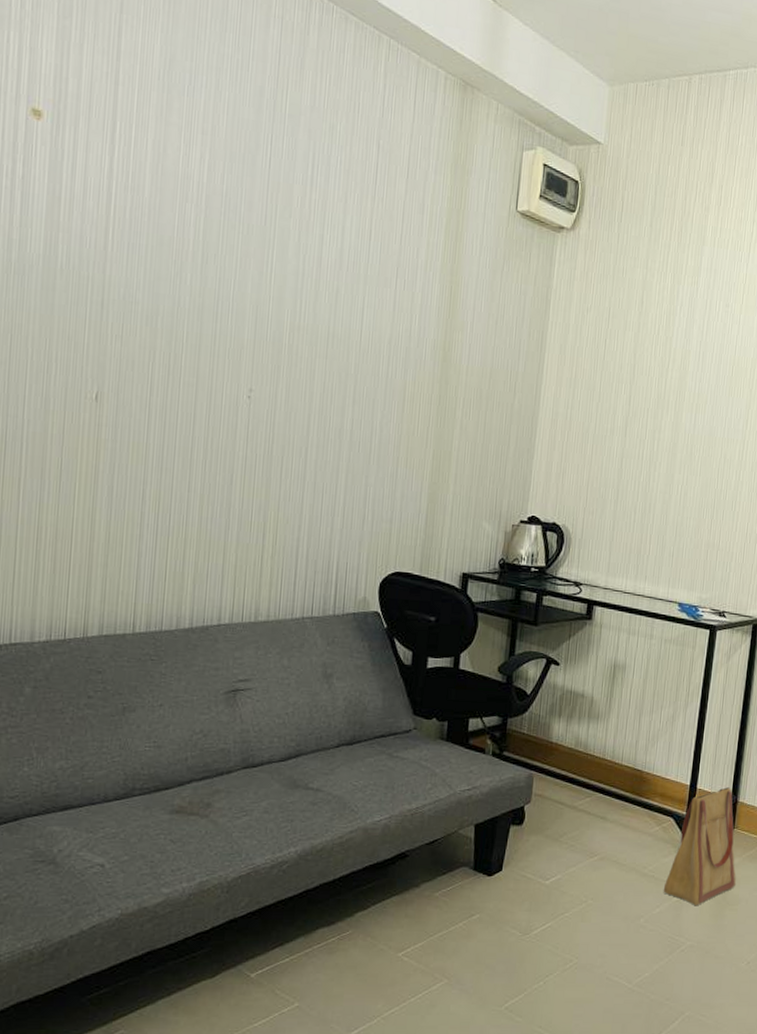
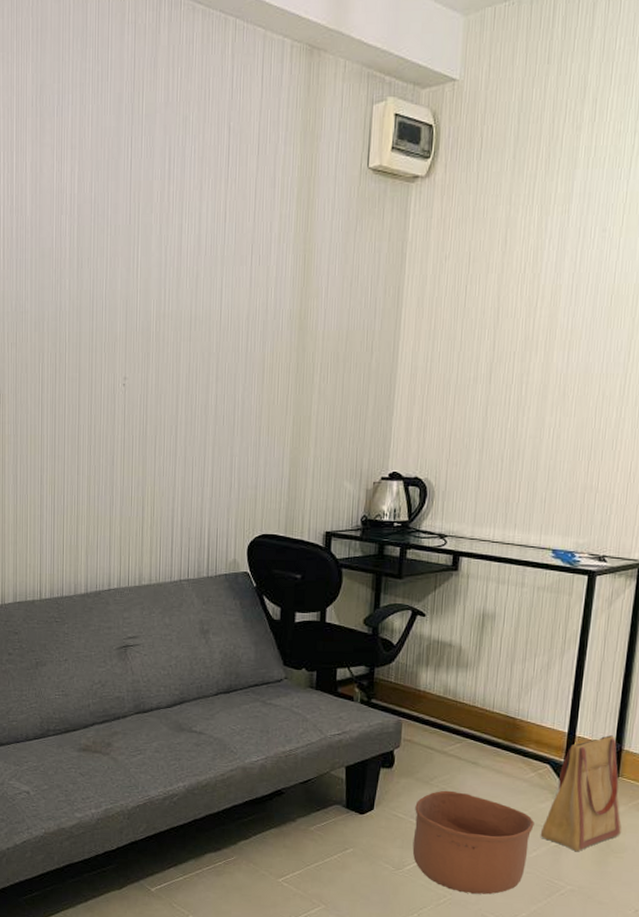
basket: none [540,847,658,956] -> present [412,790,534,895]

